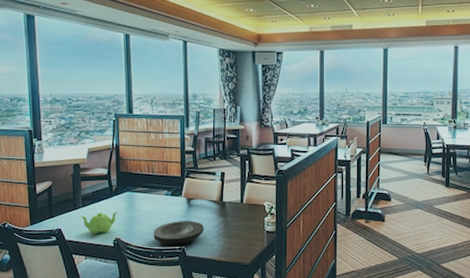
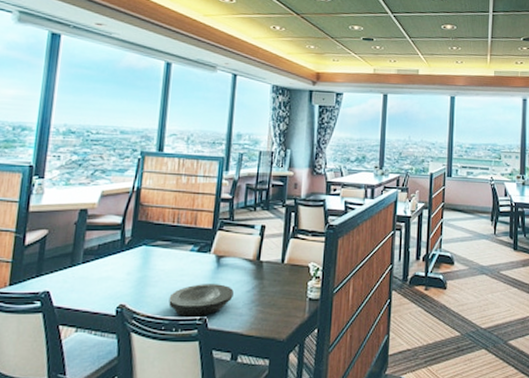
teapot: present [81,211,118,235] -> none [79,270,128,300]

